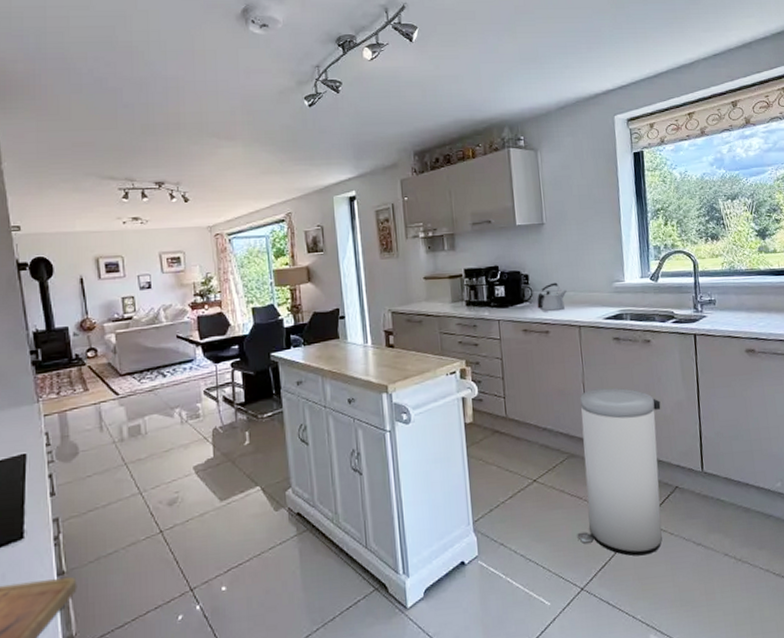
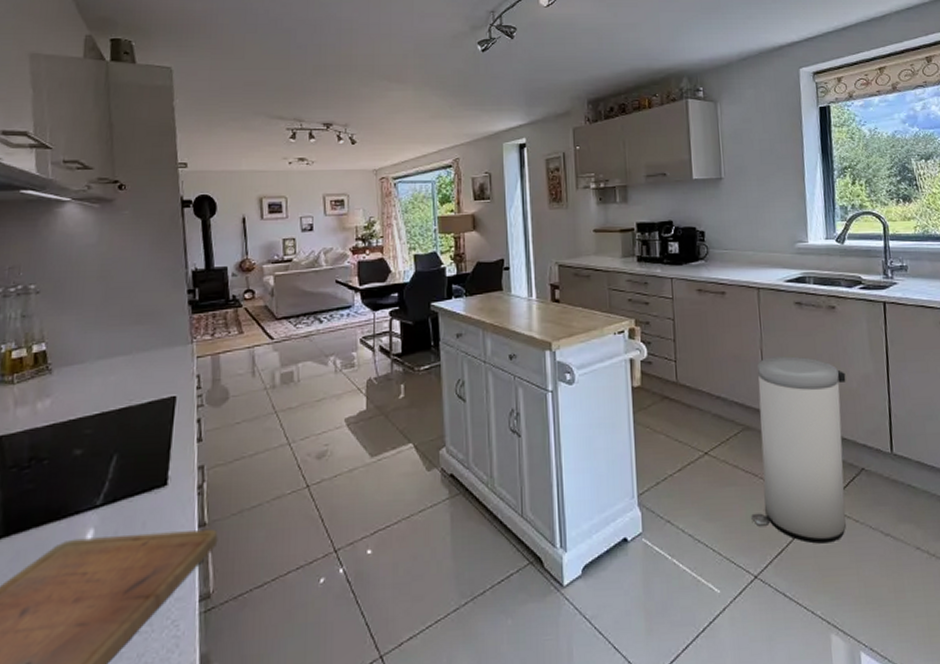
kettle: present [537,282,567,312] -> none [713,240,745,272]

